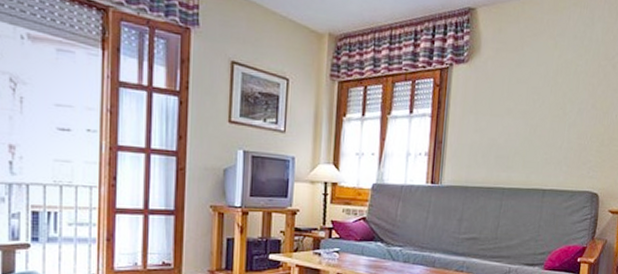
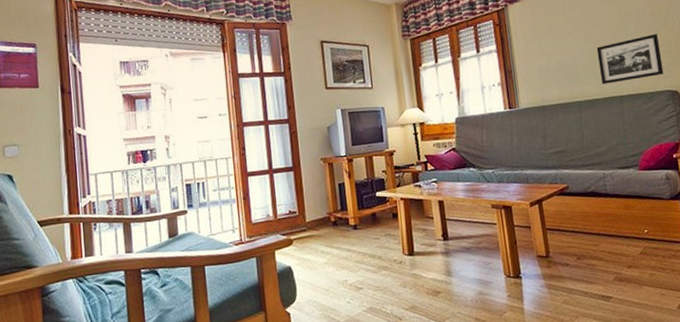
picture frame: none [529,128,593,175] -> present [596,33,664,85]

